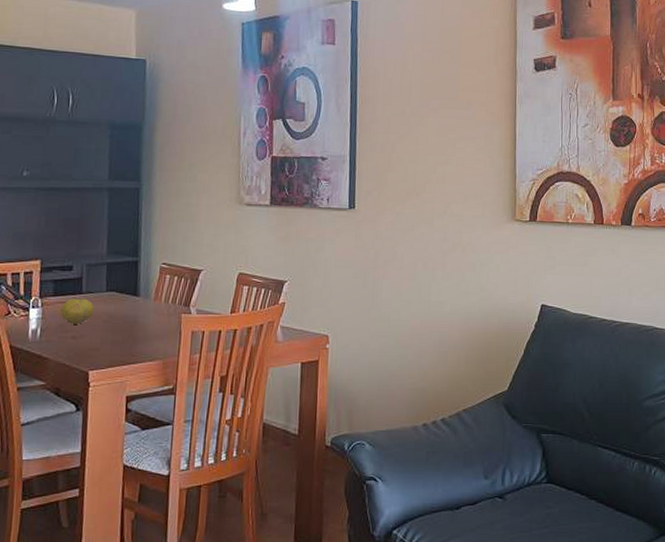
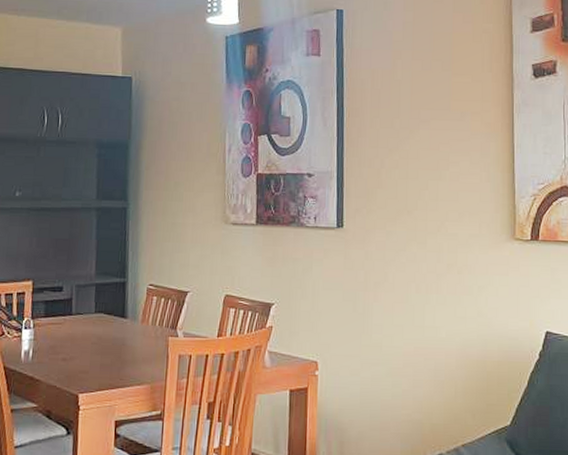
fruit: present [61,298,95,324] -> none [52,319,84,346]

